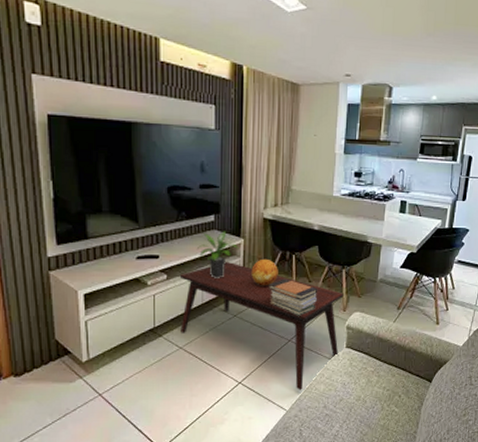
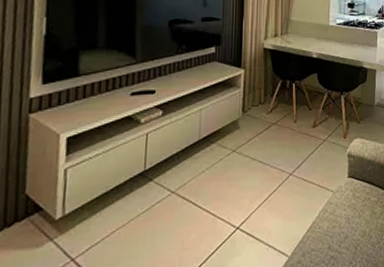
coffee table: present [179,261,344,390] -> none [174,93,343,231]
potted plant: present [196,231,239,280] -> none [195,62,240,113]
decorative sphere: present [251,258,278,286] -> none [251,88,279,117]
book stack: present [268,278,318,316] -> none [269,108,319,147]

